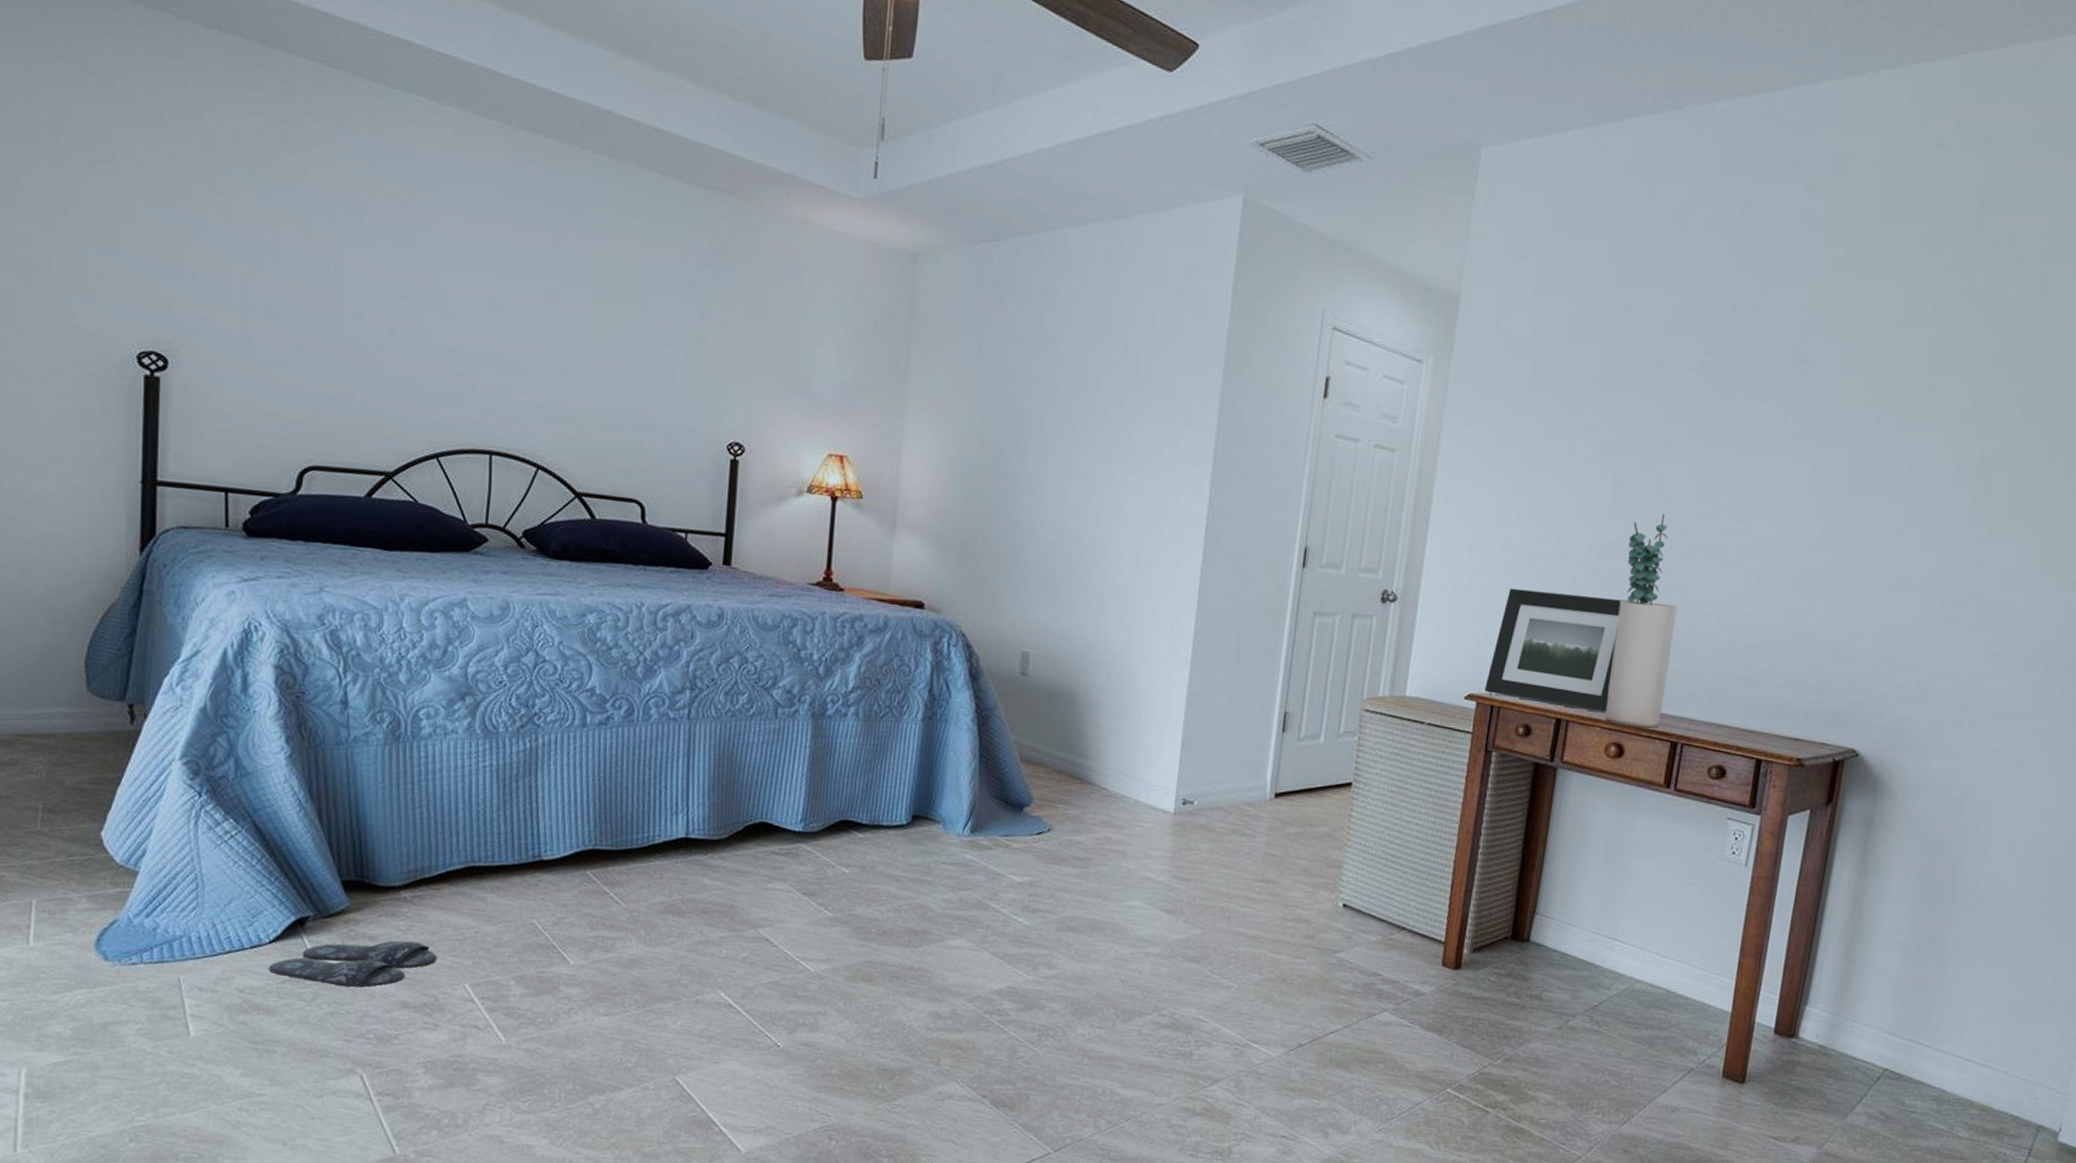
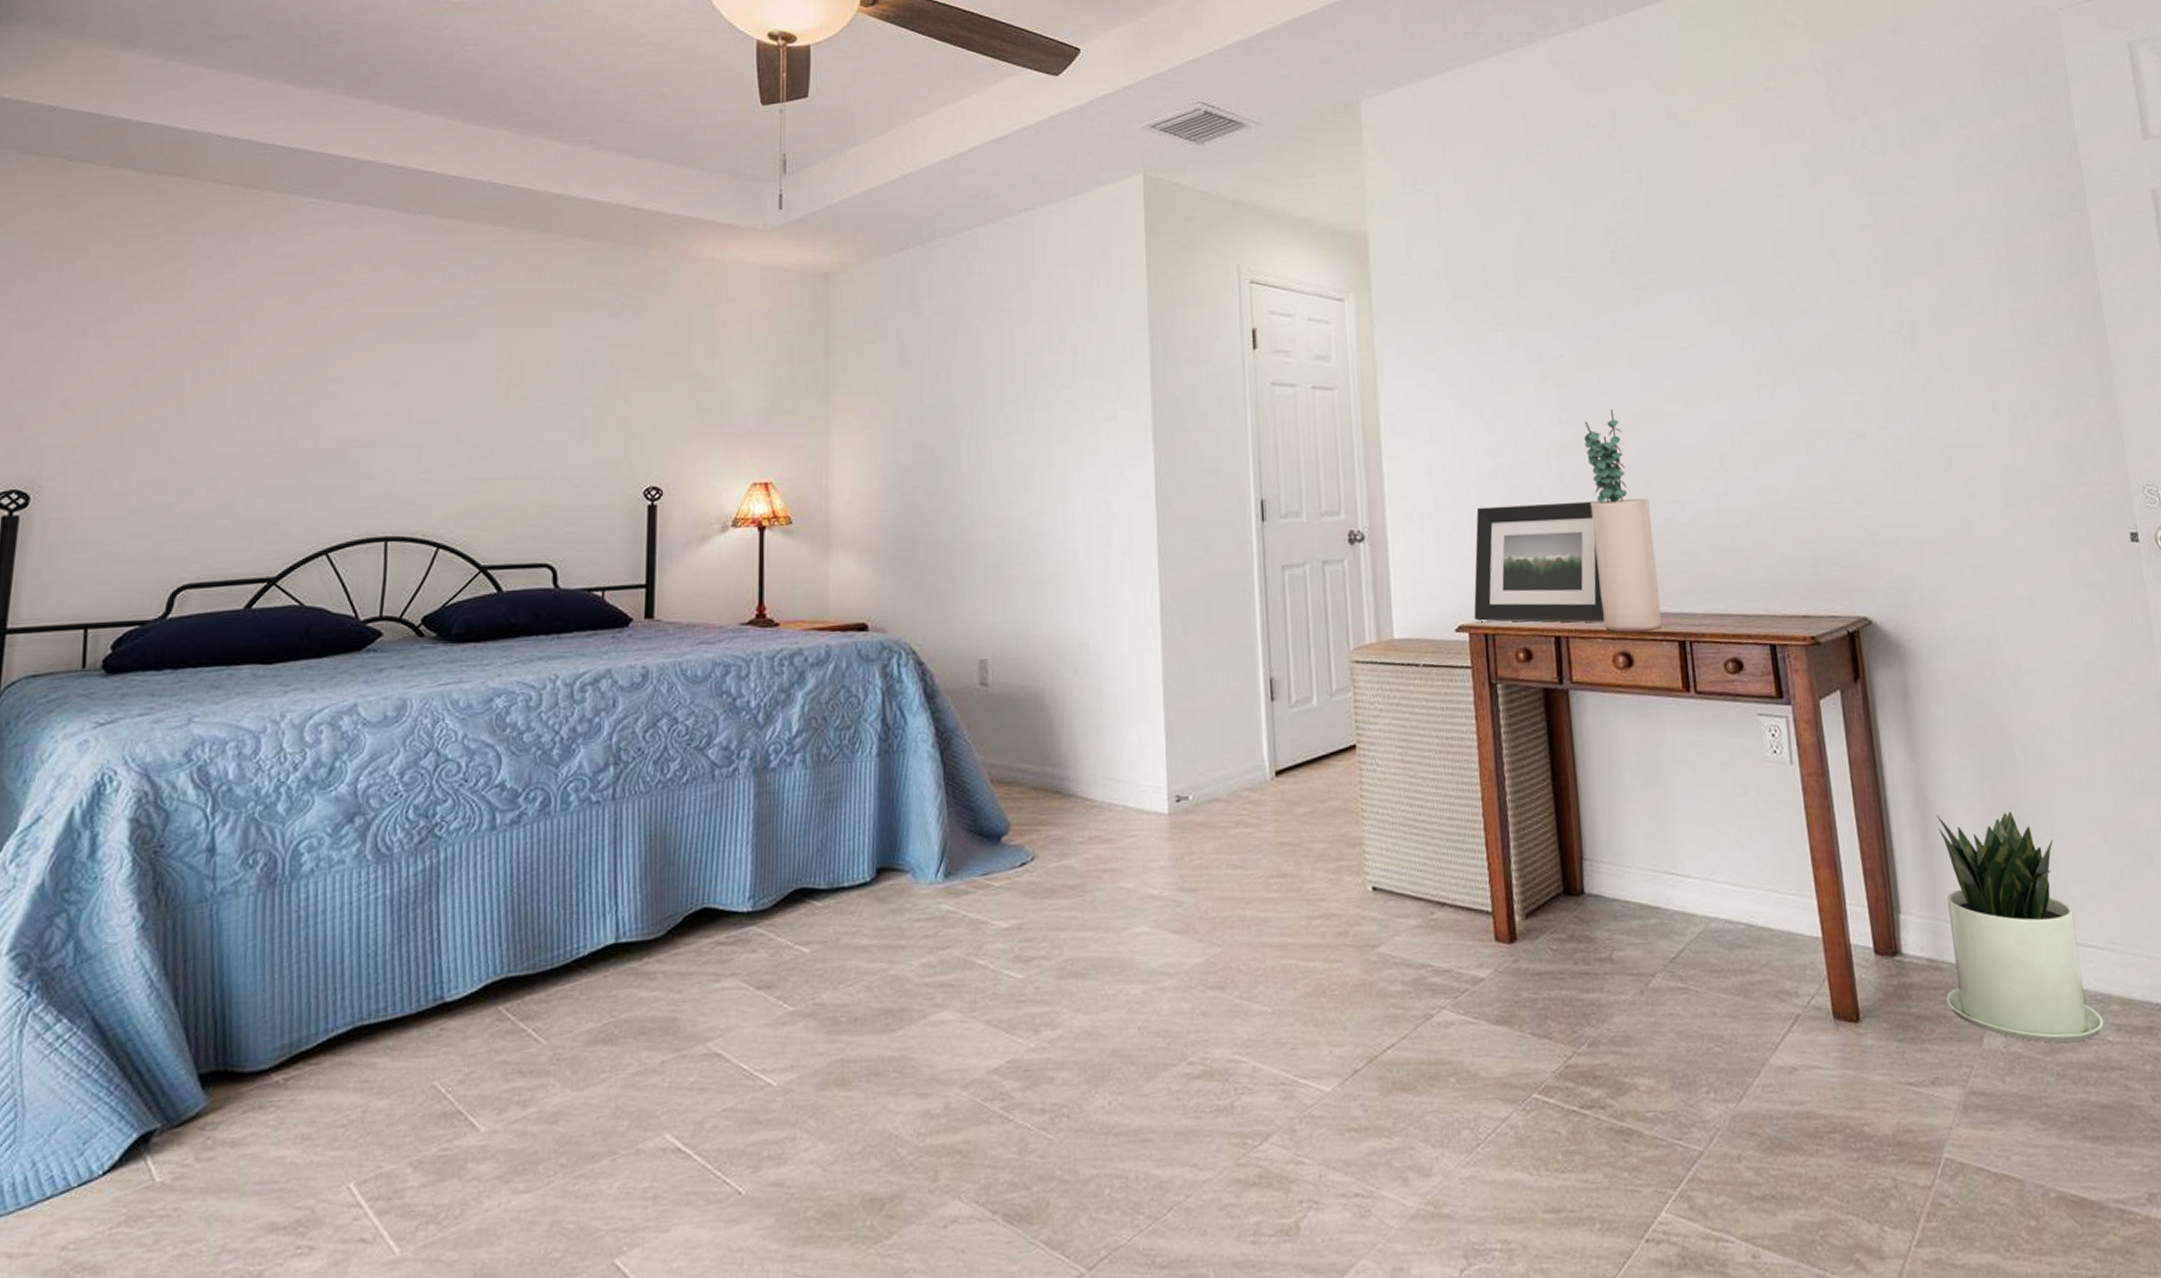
slippers: present [269,940,438,987] -> none [100,1138,315,1217]
planter: none [1825,931,1965,1132] -> present [1936,811,2104,1043]

